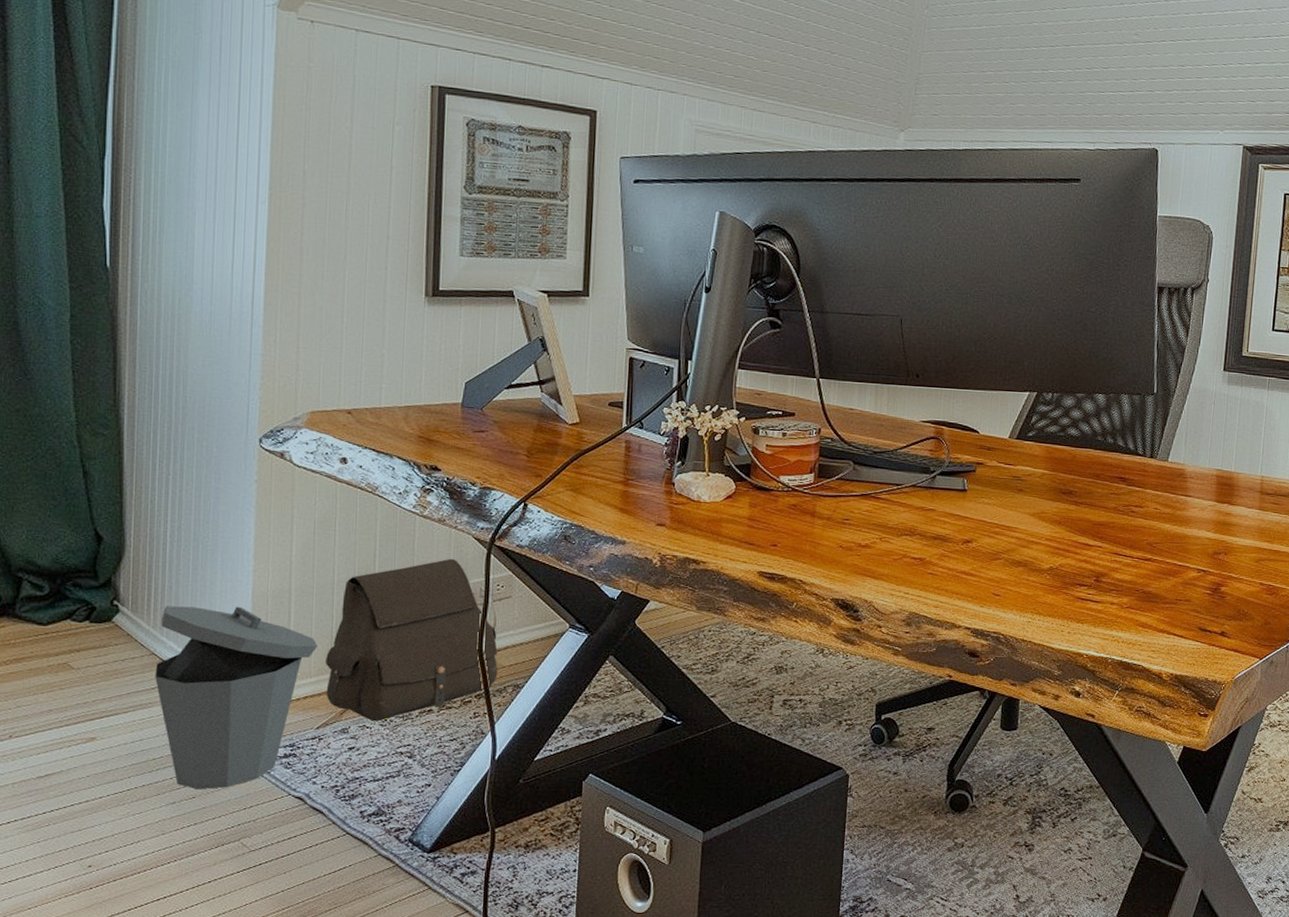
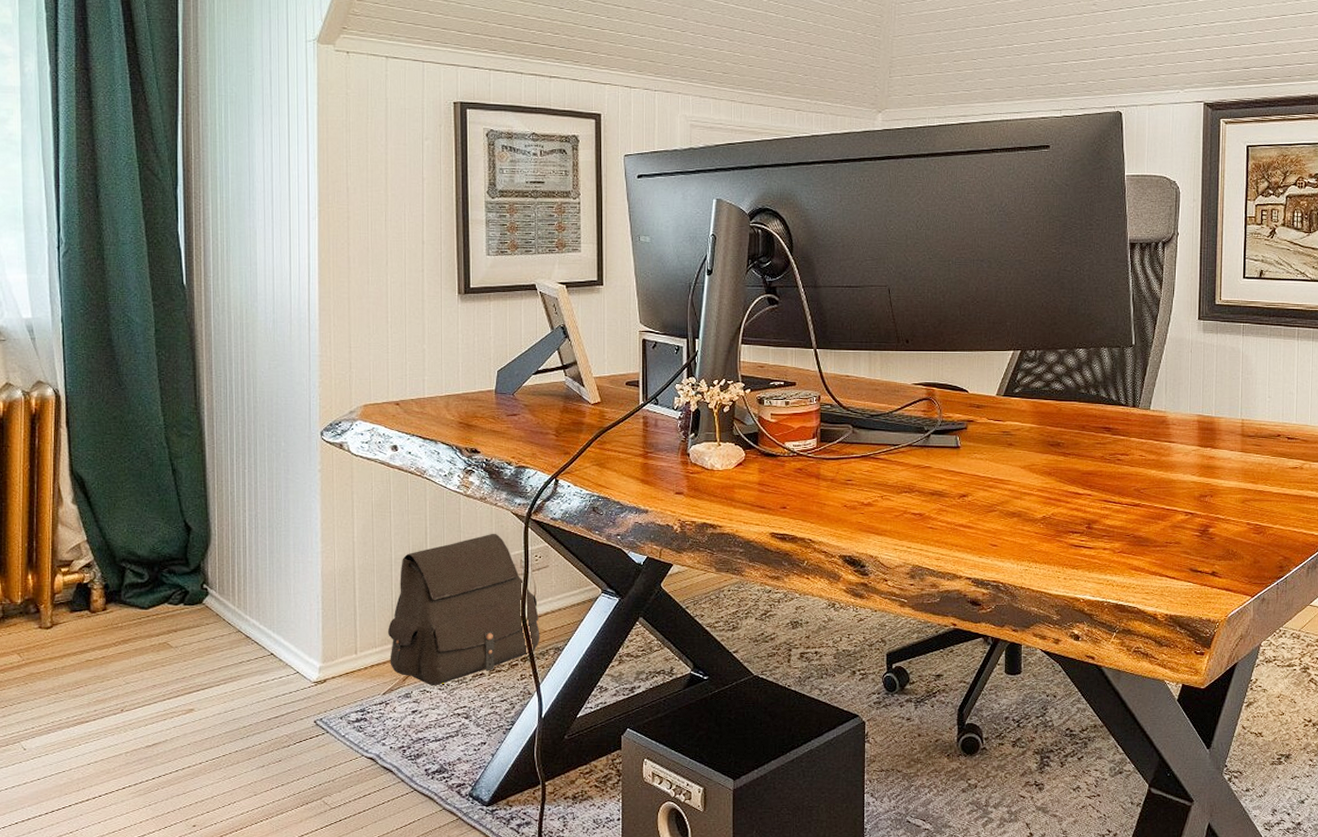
trash can: present [155,606,318,790] -> none [242,585,381,754]

